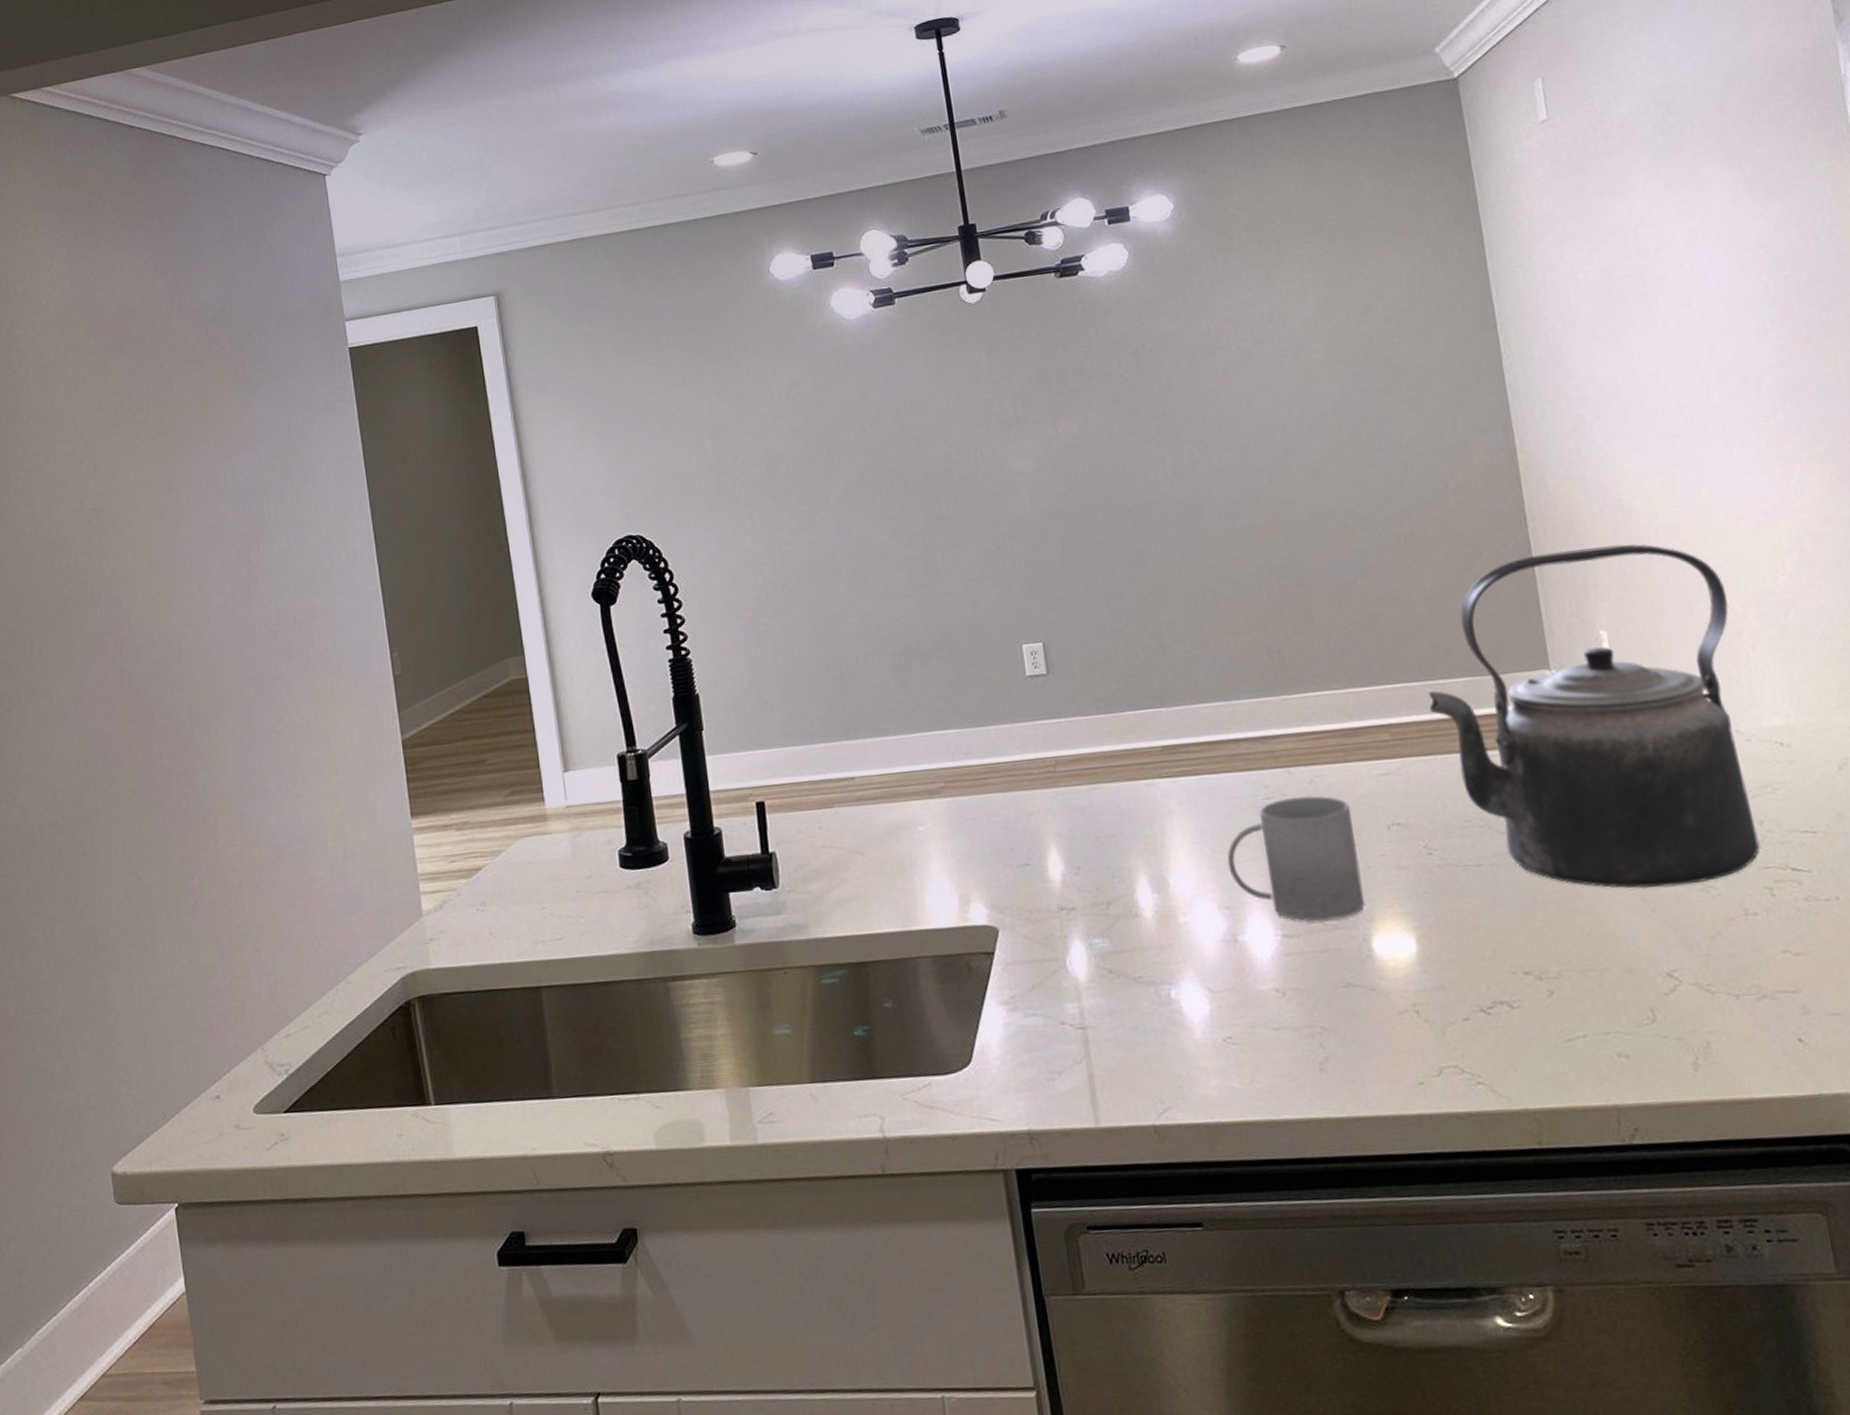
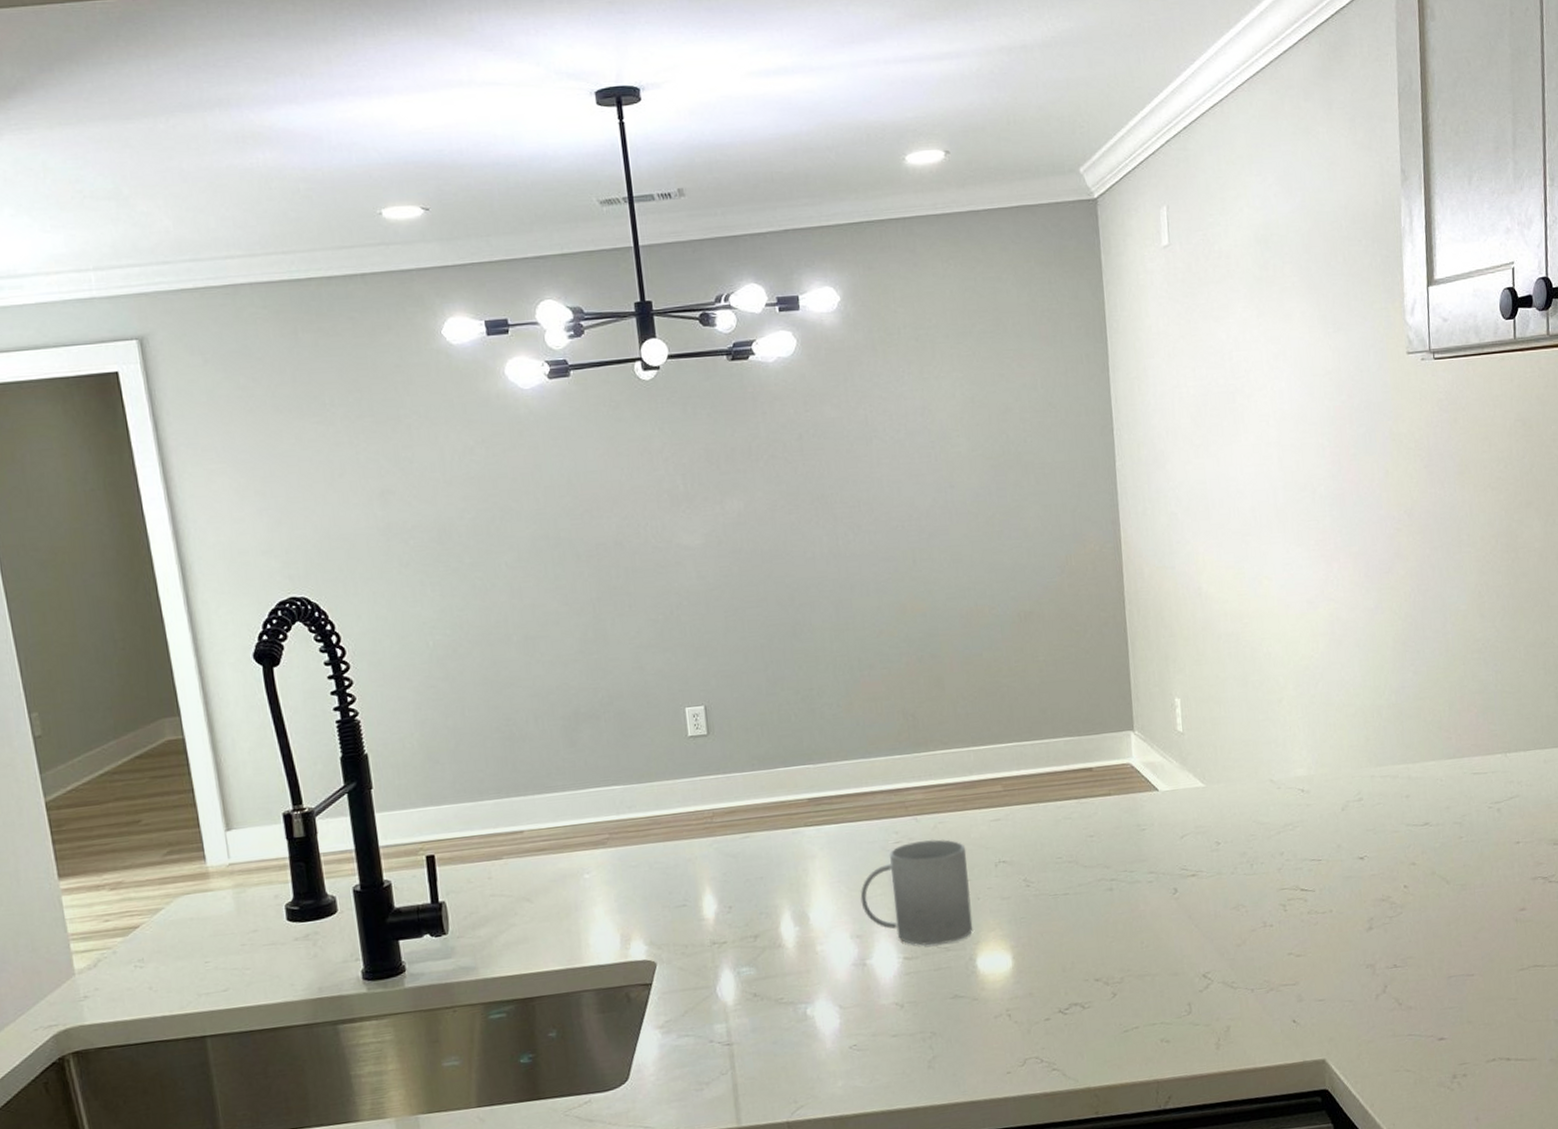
kettle: present [1428,543,1760,889] -> none [1035,625,1280,909]

